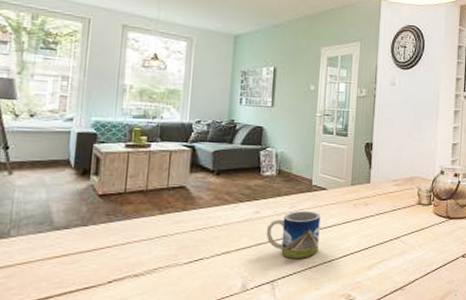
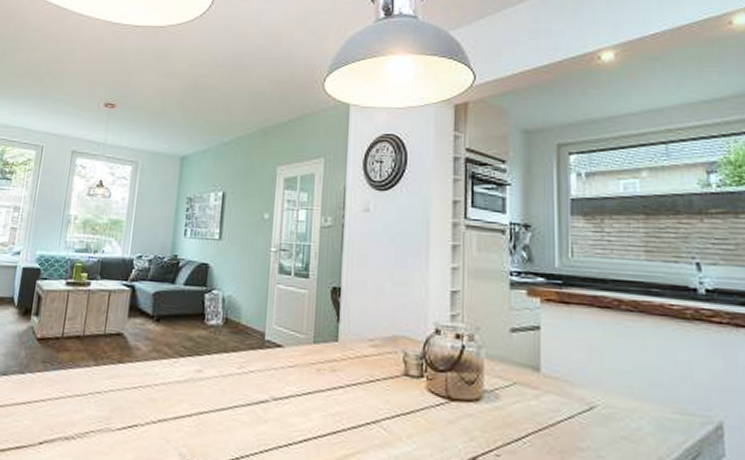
mug: present [266,210,321,258] -> none [208,373,275,438]

